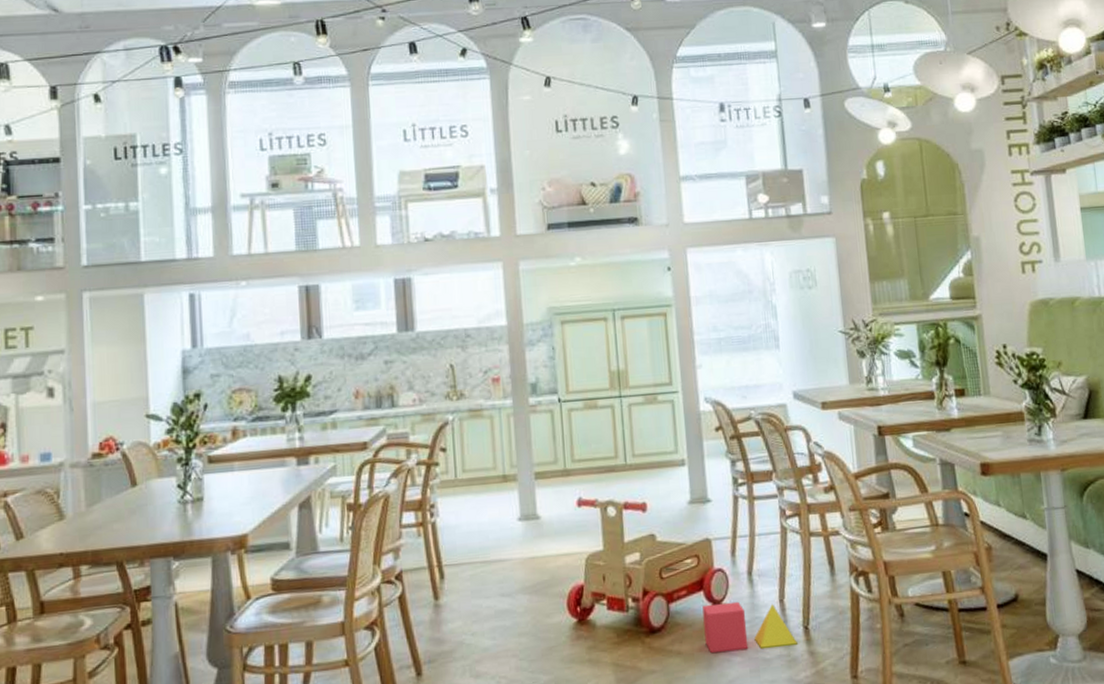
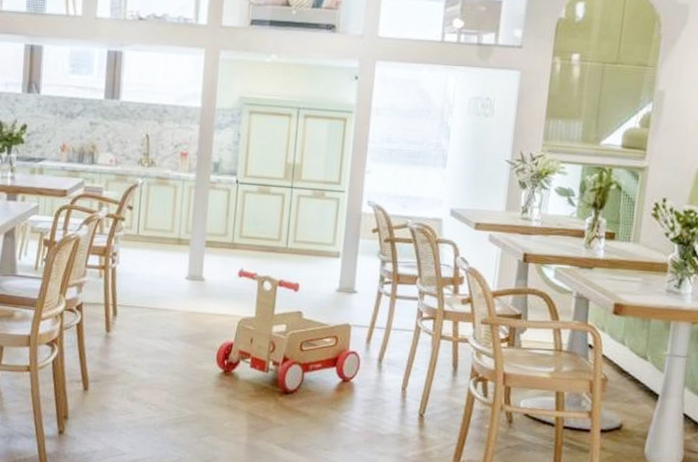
toy blocks: present [702,601,797,654] -> none [330,379,411,428]

